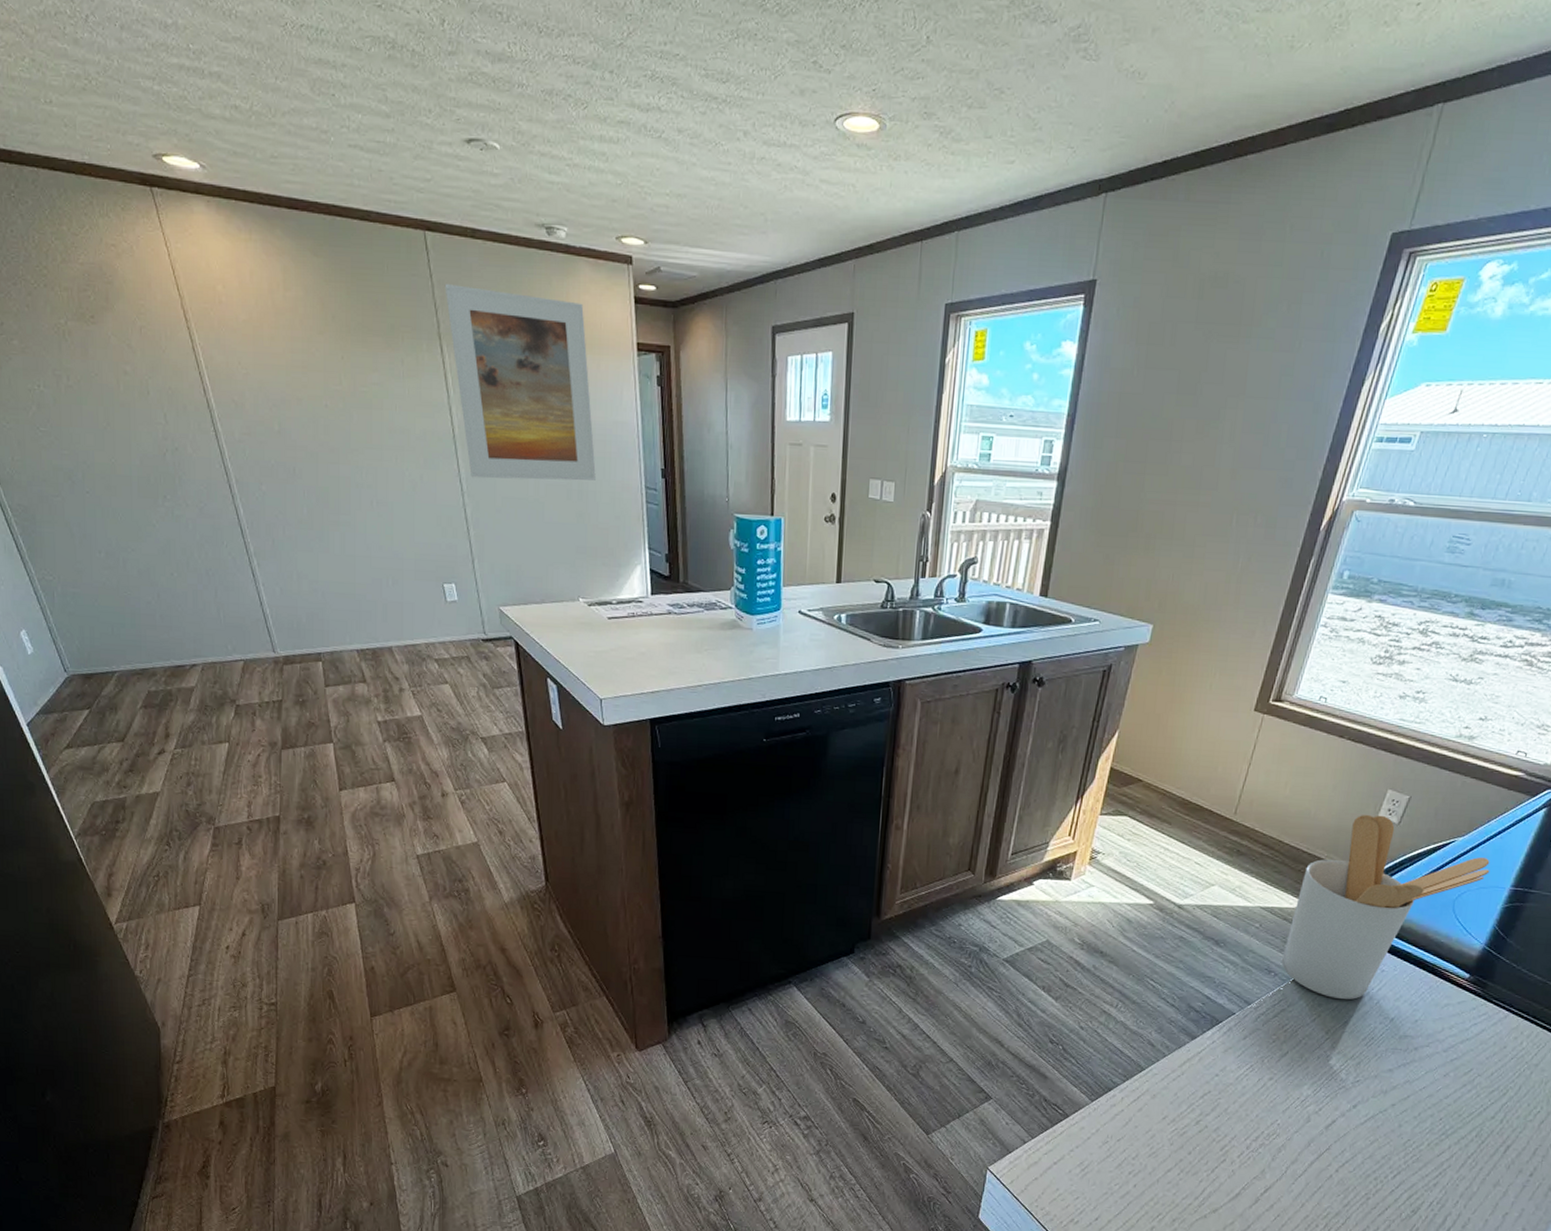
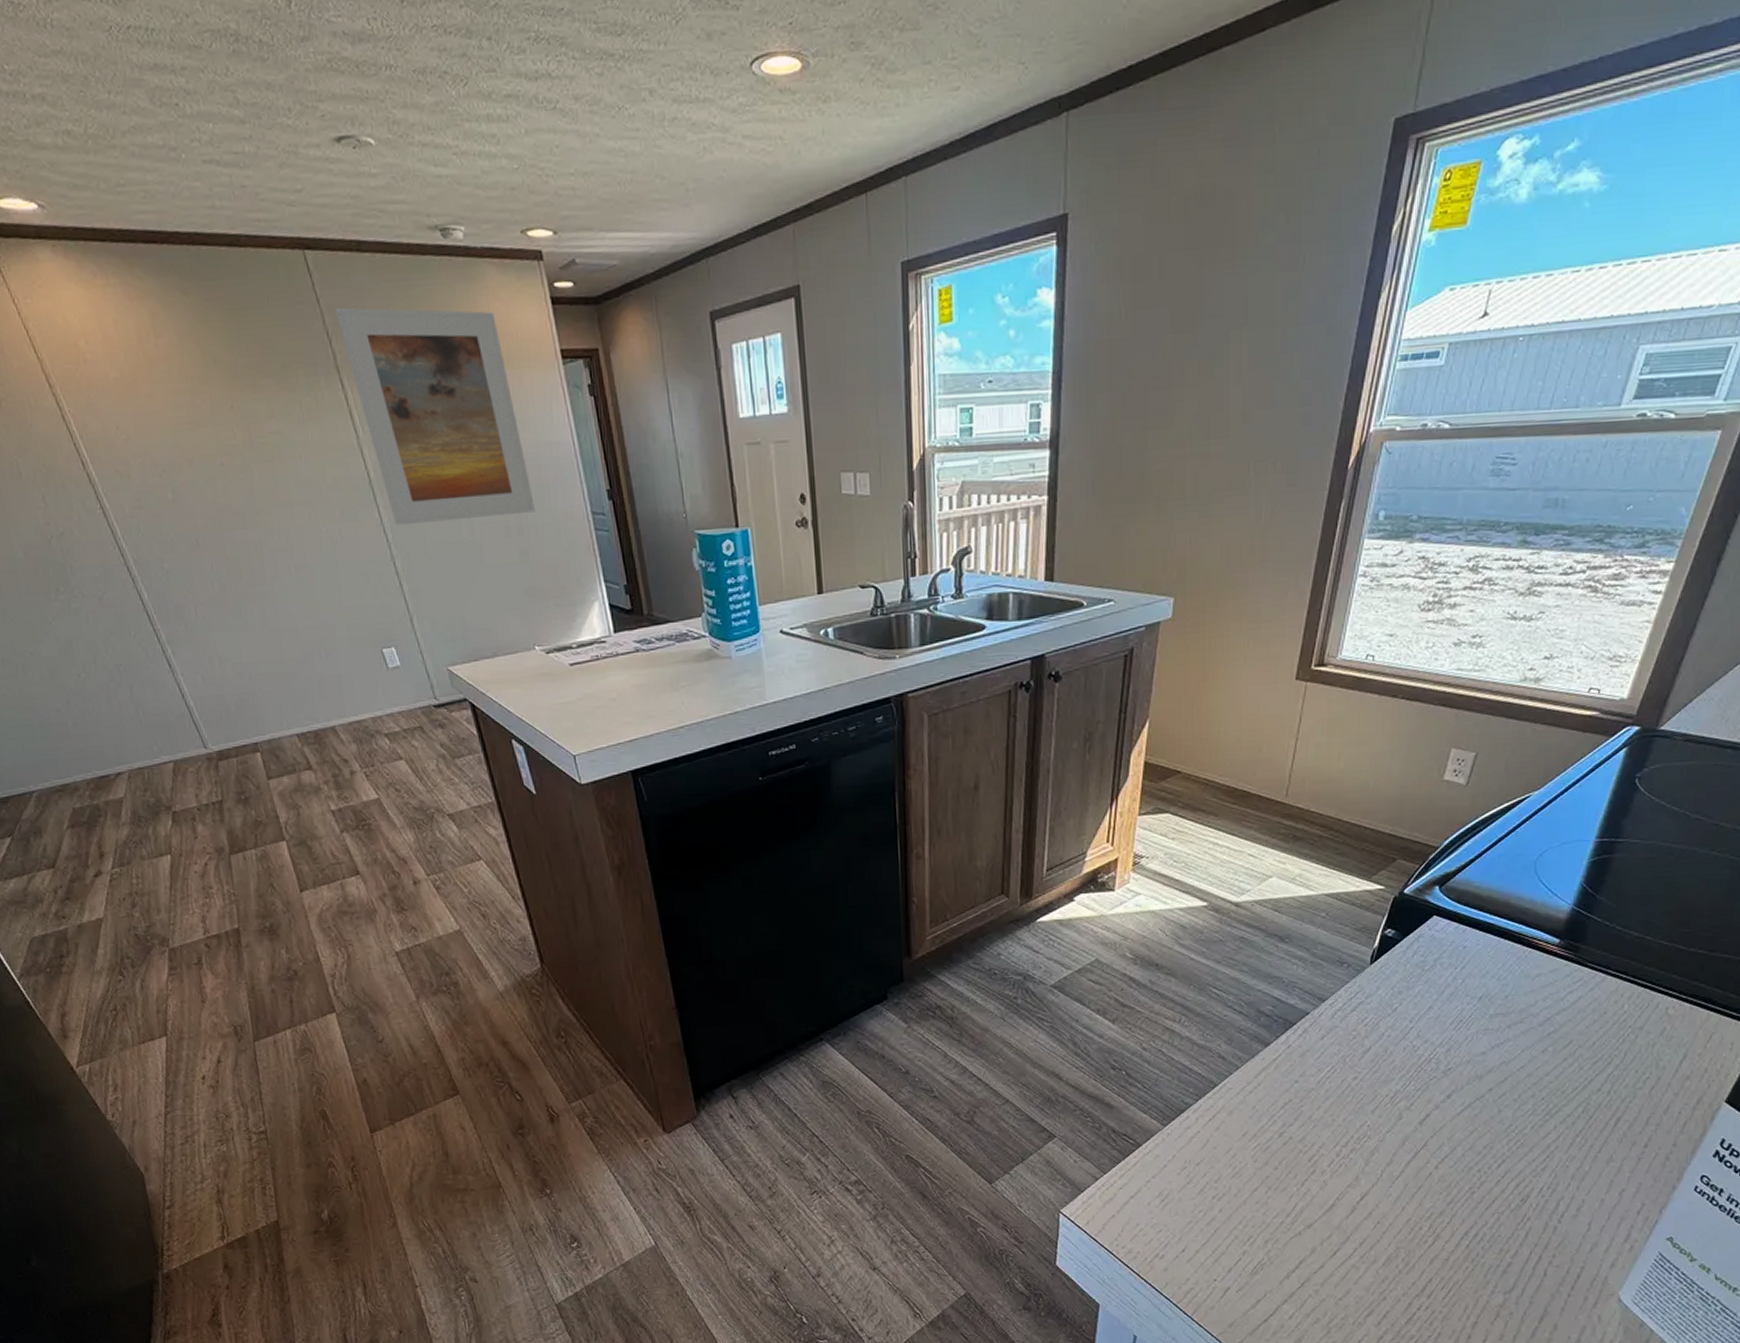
utensil holder: present [1281,814,1490,1000] -> none [1353,777,1571,984]

